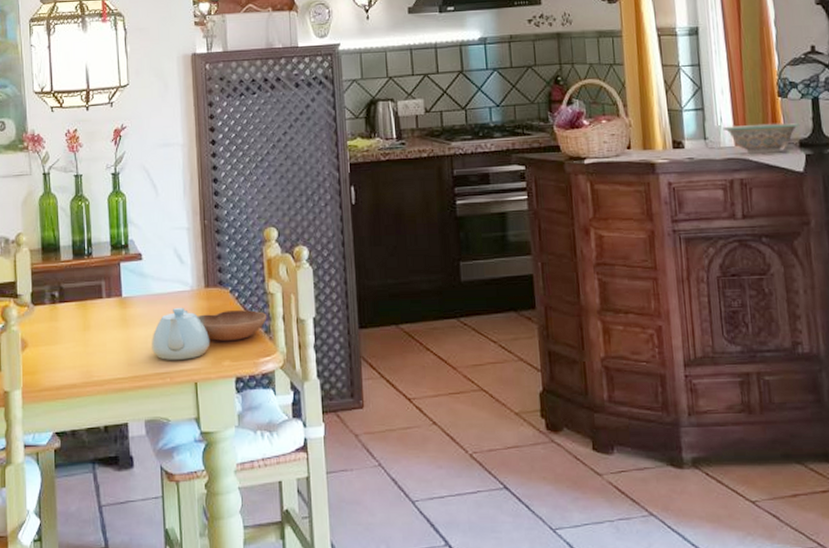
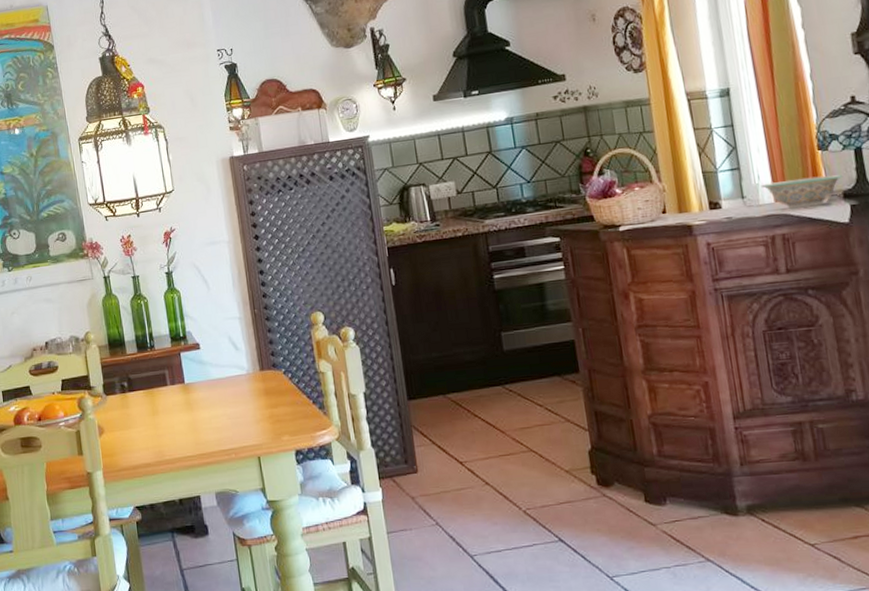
teapot: present [150,307,211,360] -> none [214,389,270,438]
bowl: present [198,310,267,341] -> none [256,388,320,419]

